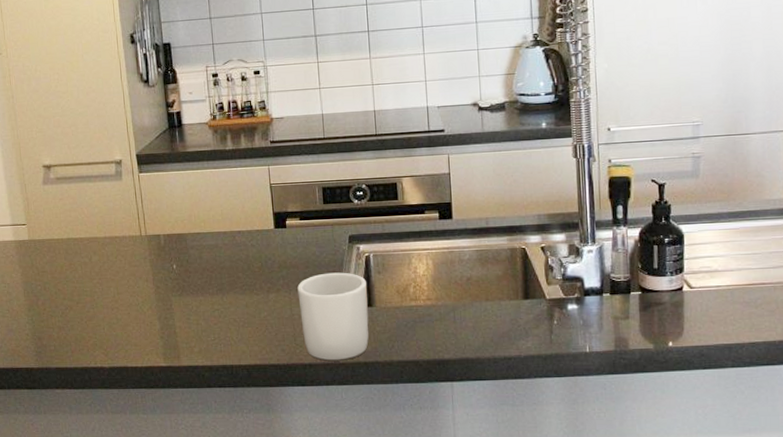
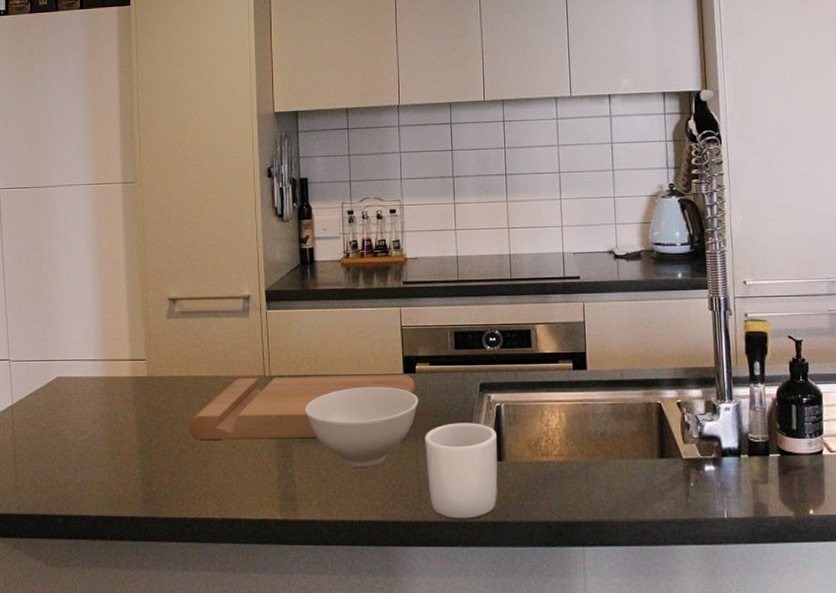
cutting board: none [72,230,286,297] -> present [188,375,415,440]
bowl: none [181,241,291,318] -> present [304,386,419,468]

